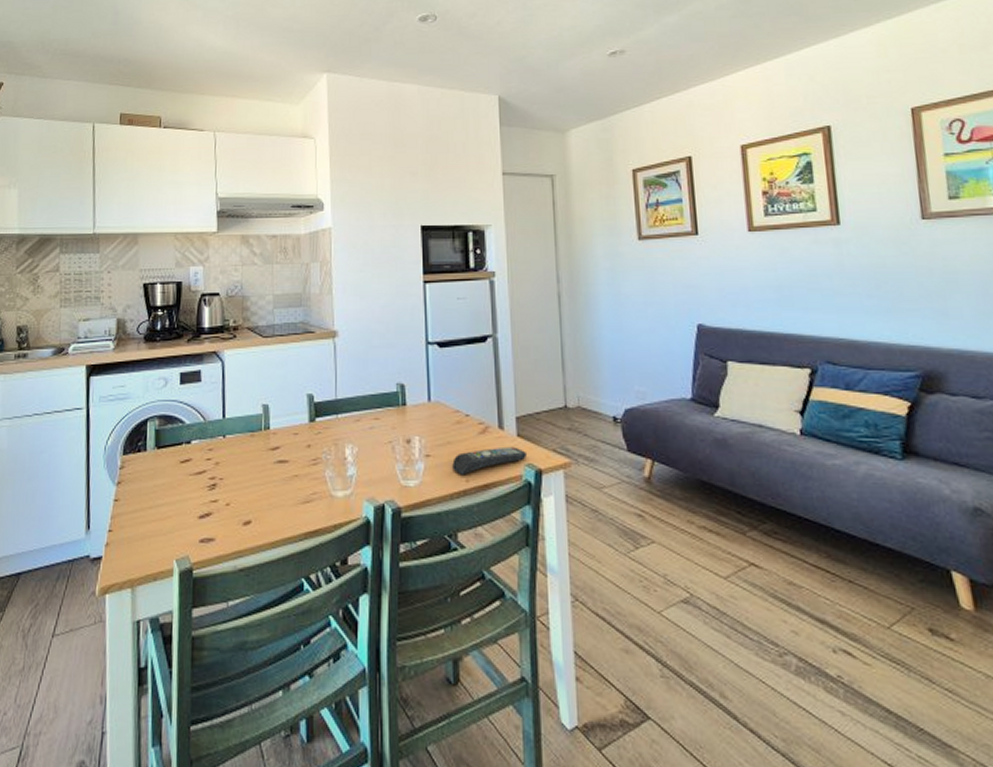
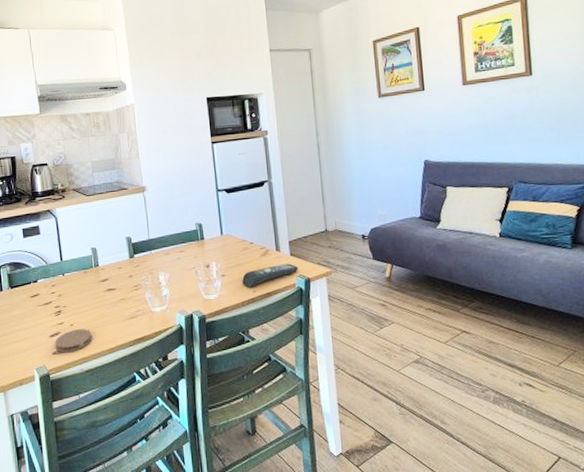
coaster: none [203,511,253,542] -> present [55,329,92,353]

